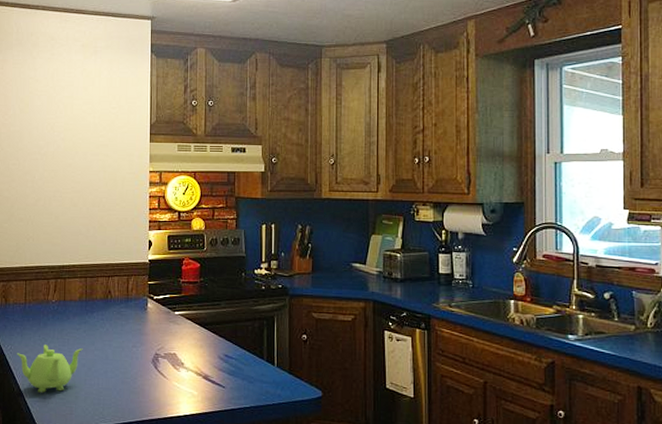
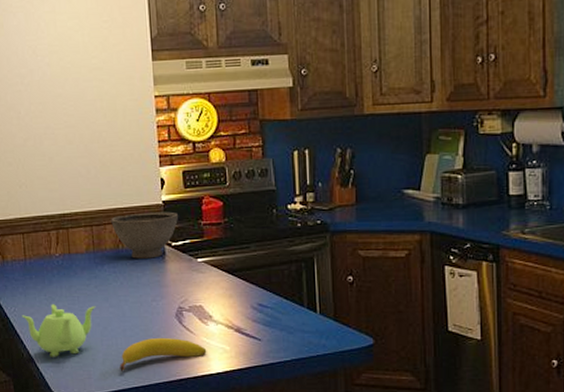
fruit: none [99,380,177,409] -> present [120,337,207,371]
bowl: none [103,269,161,309] -> present [111,211,178,259]

